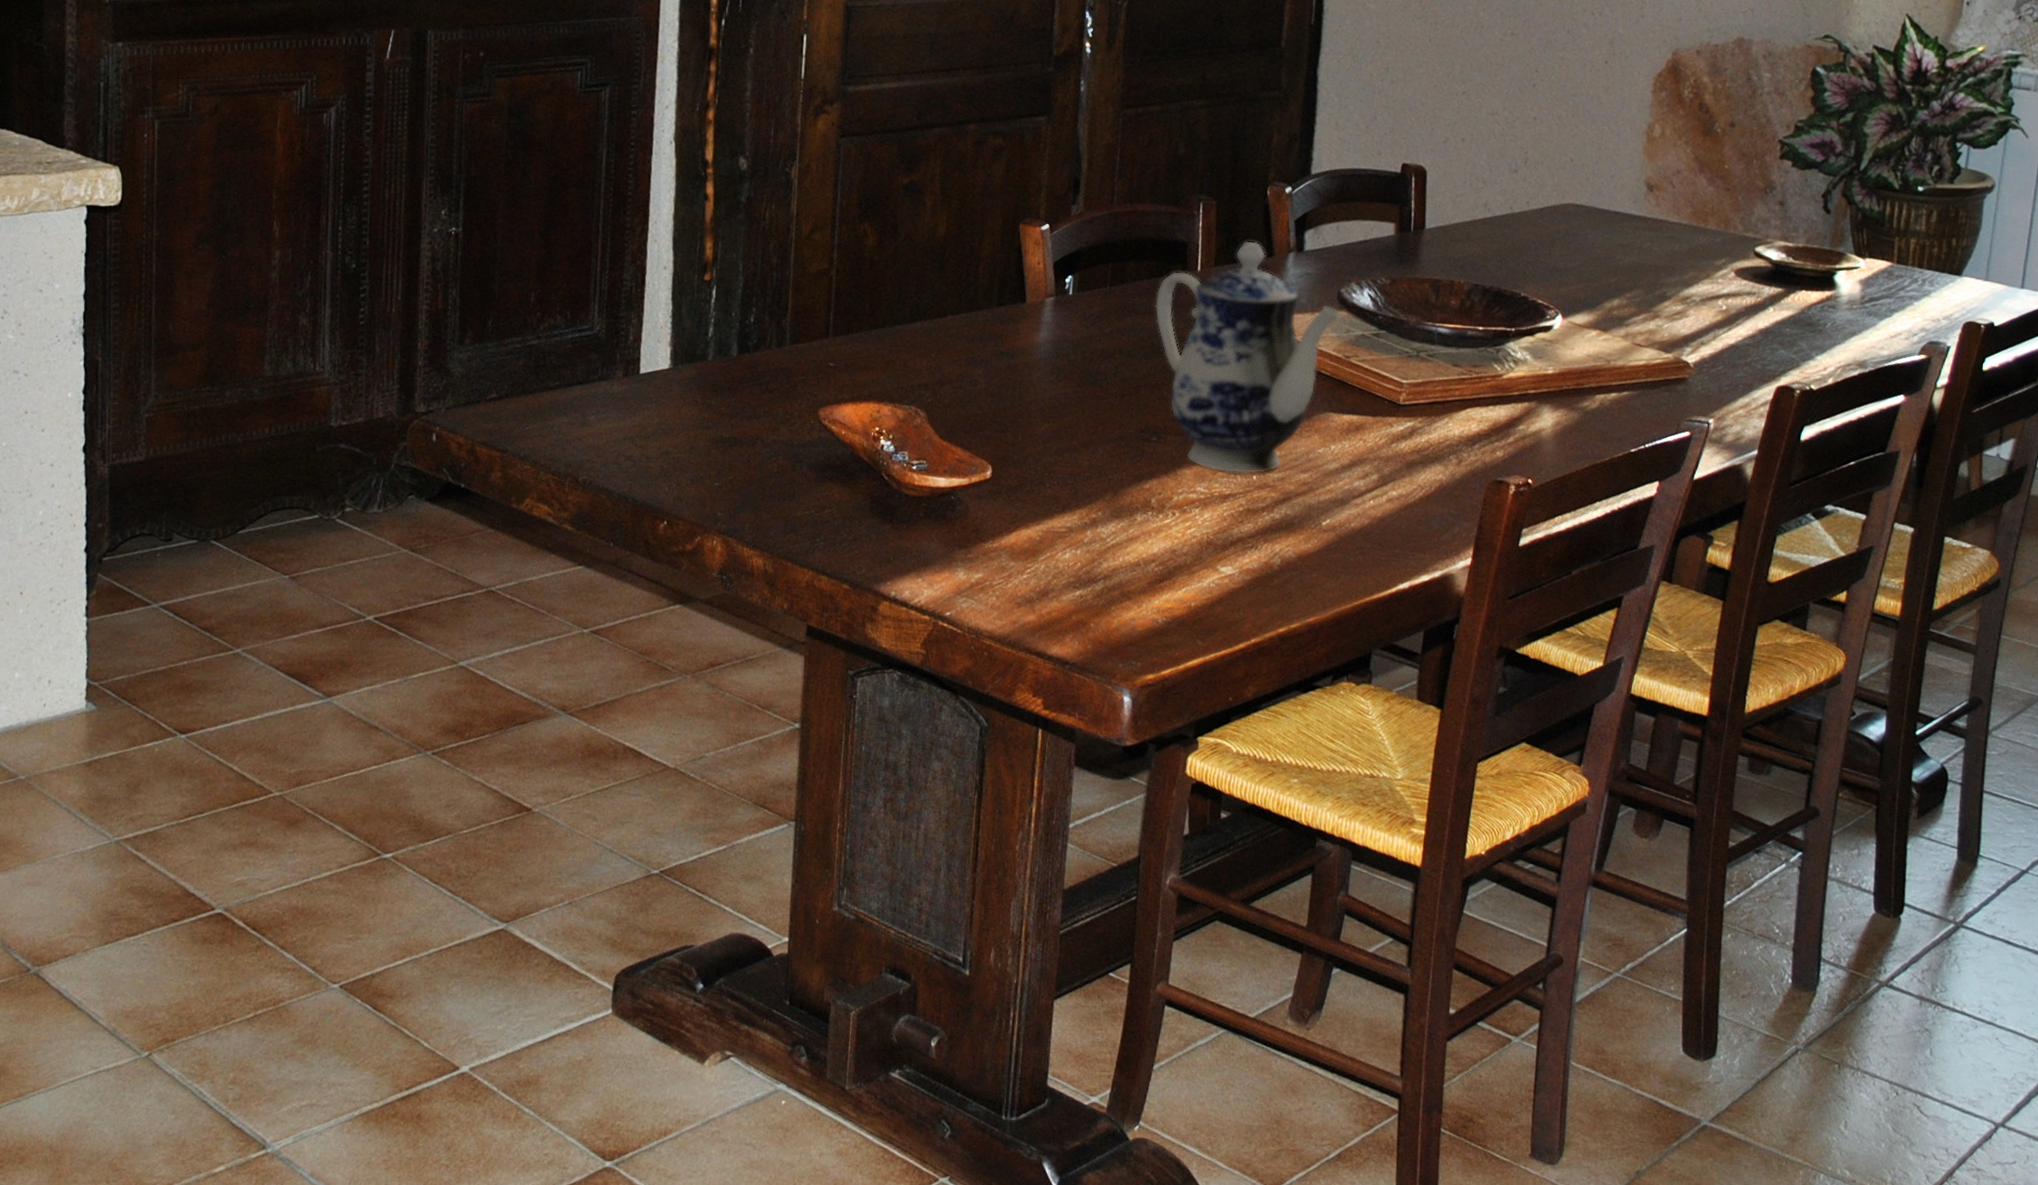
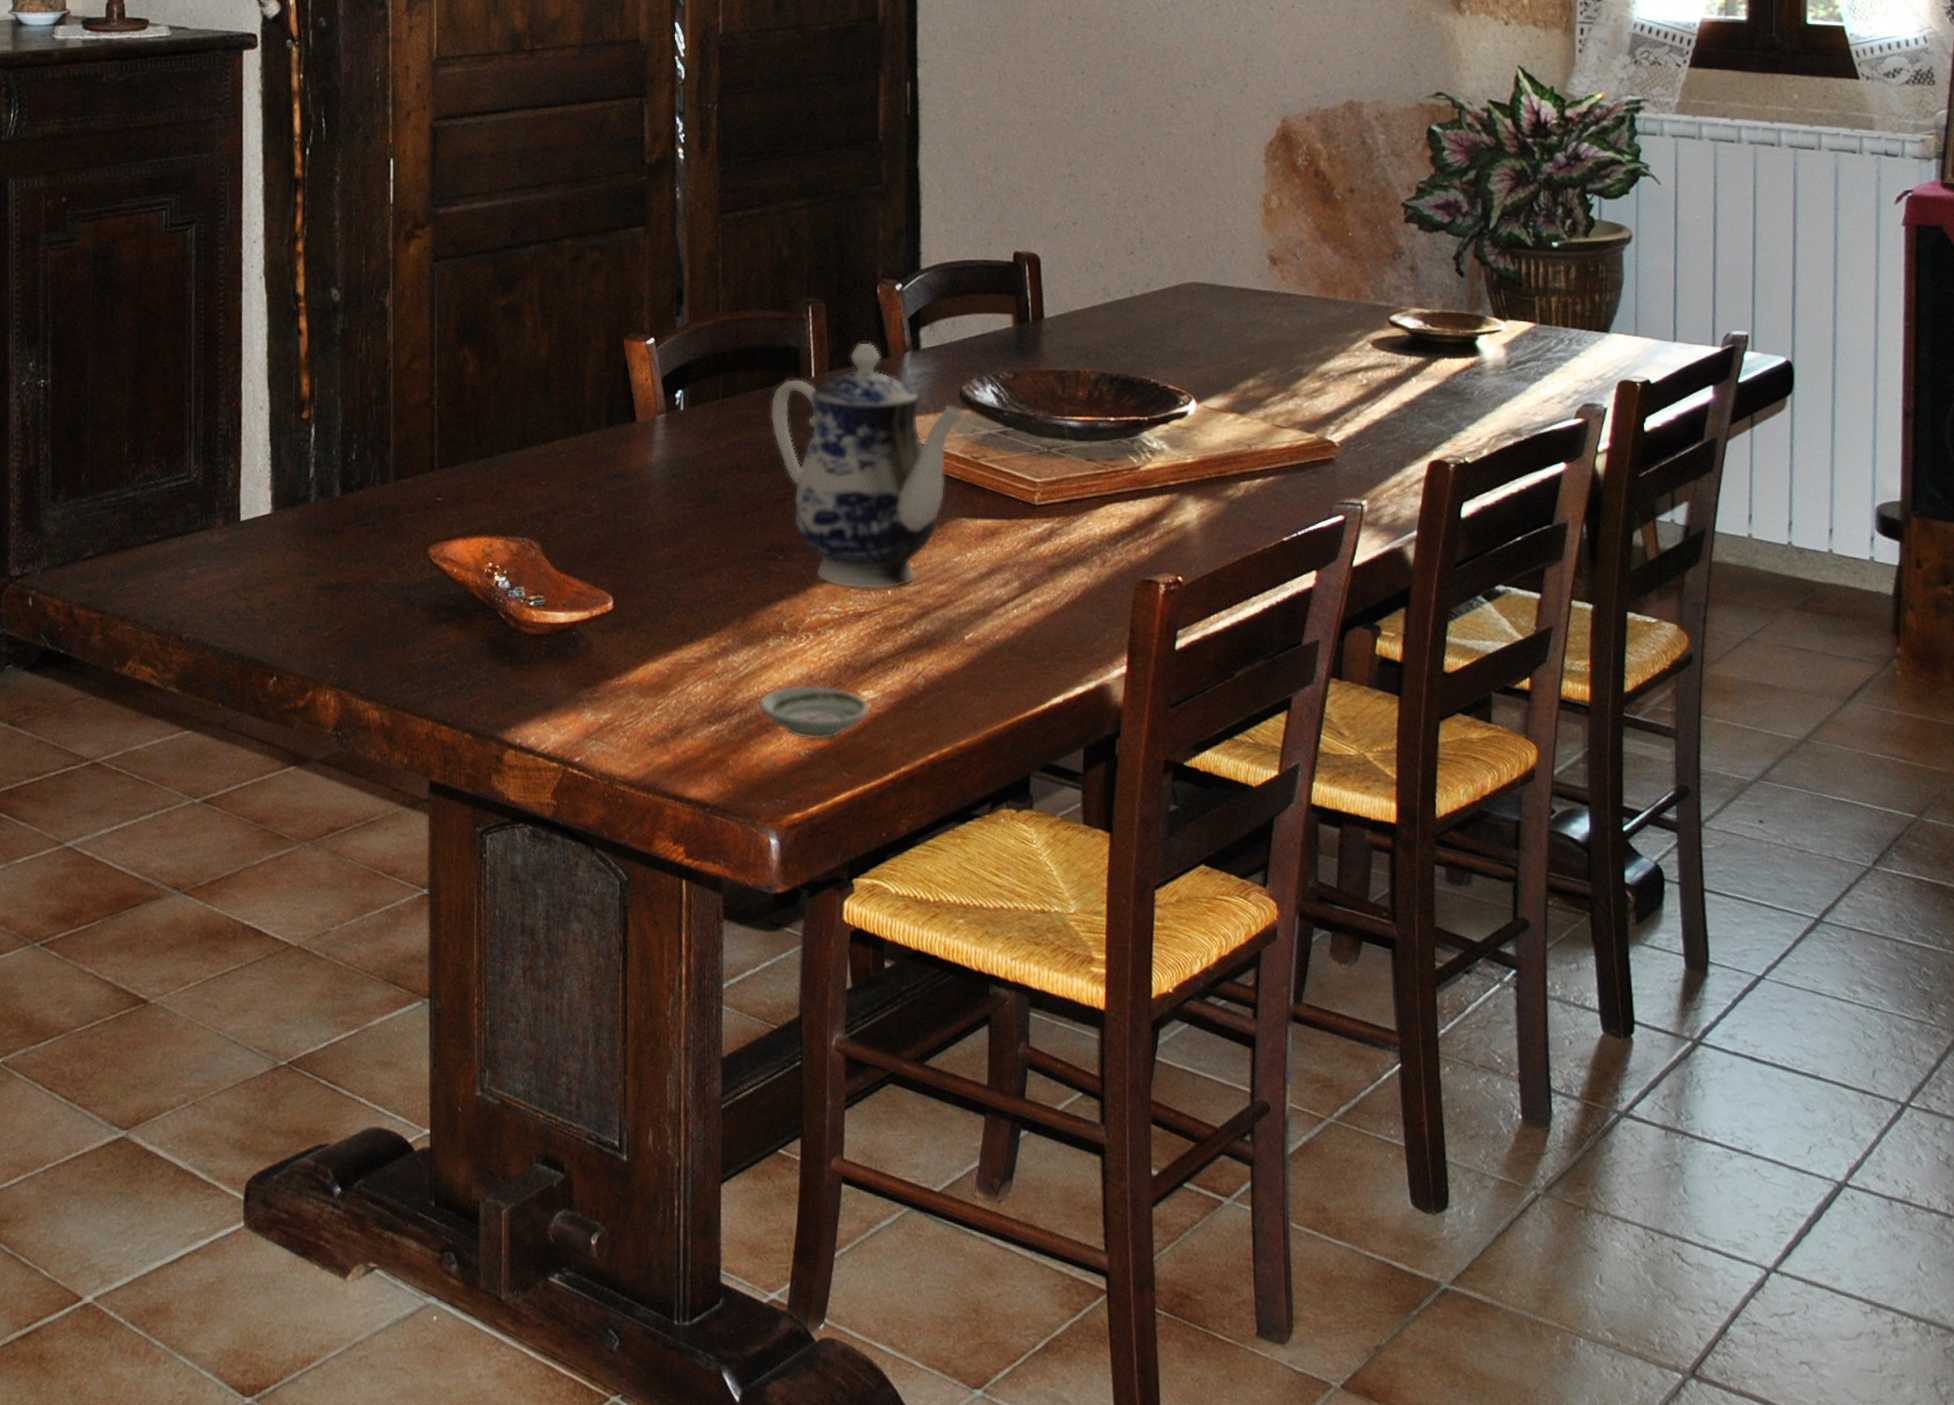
saucer: none [1123,558,1228,610] -> present [759,685,871,740]

